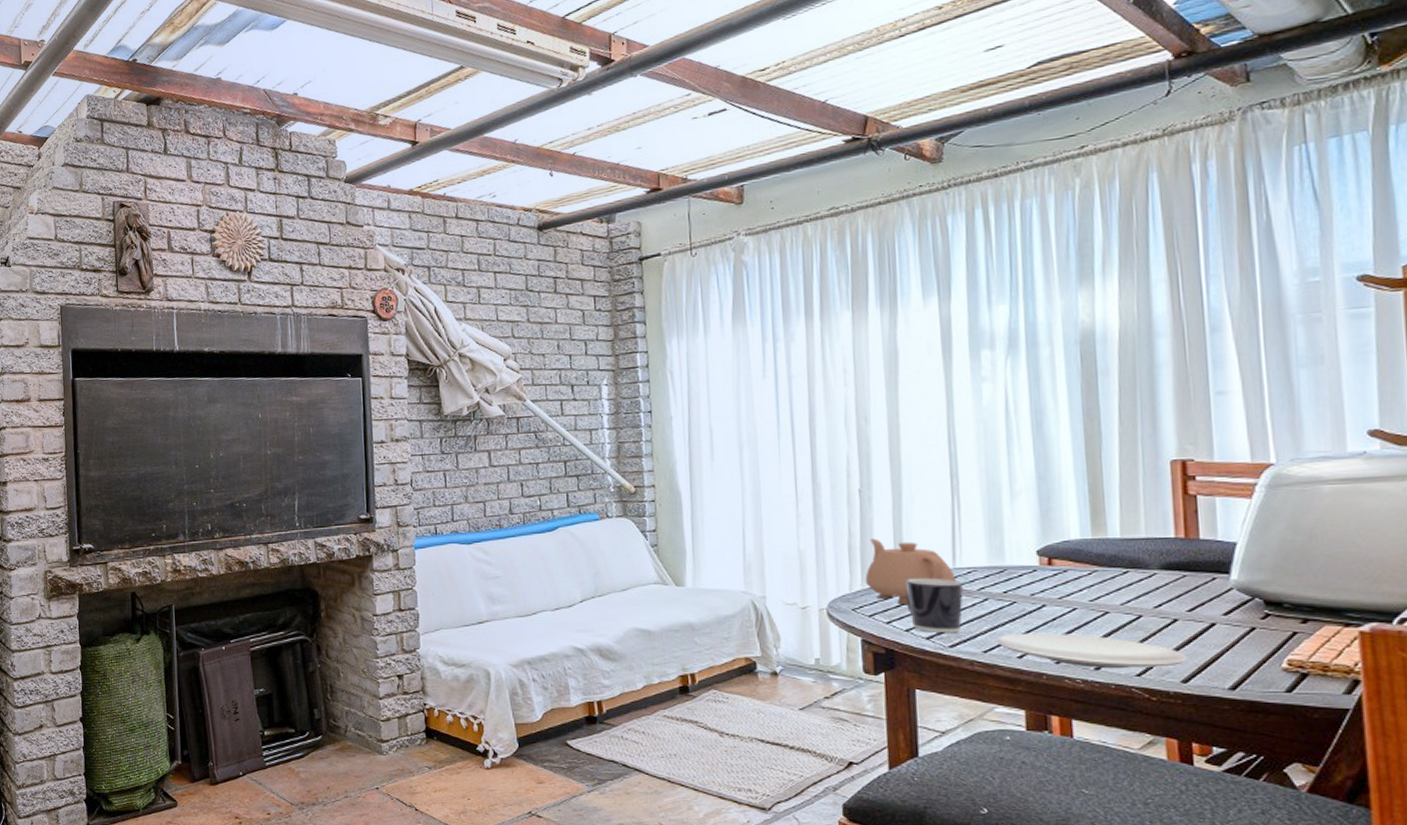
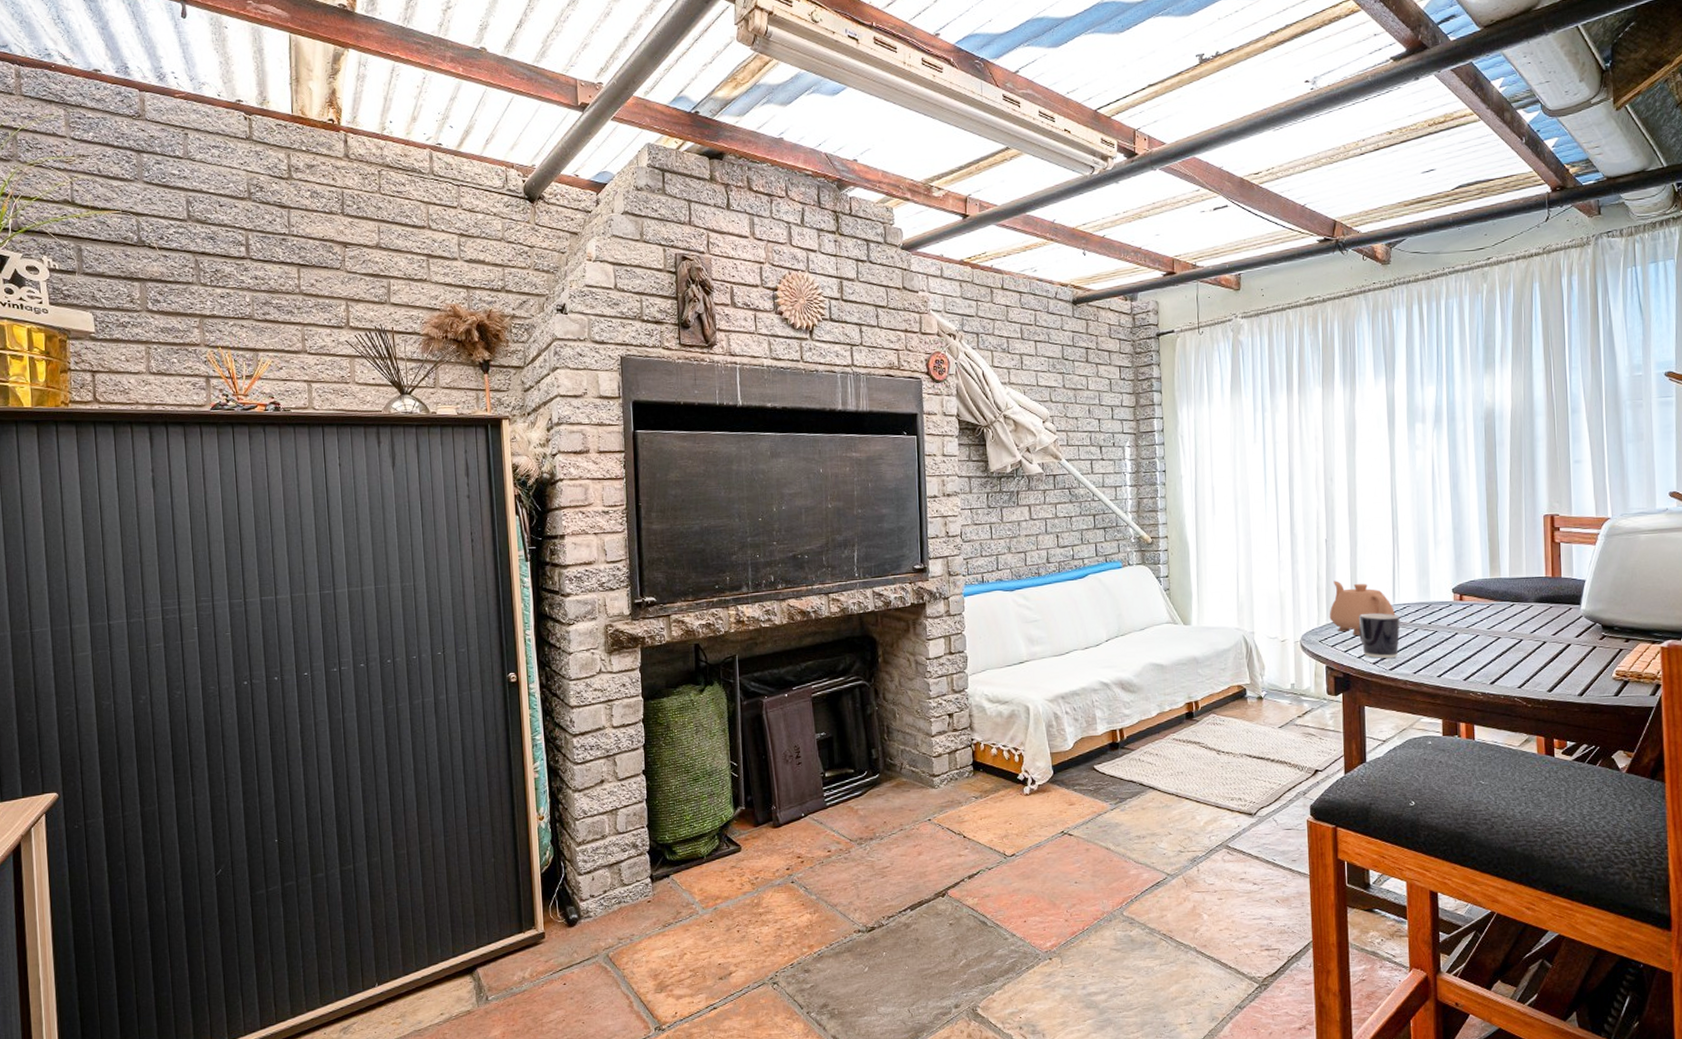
plate: present [996,632,1188,669] -> none [1422,655,1552,683]

